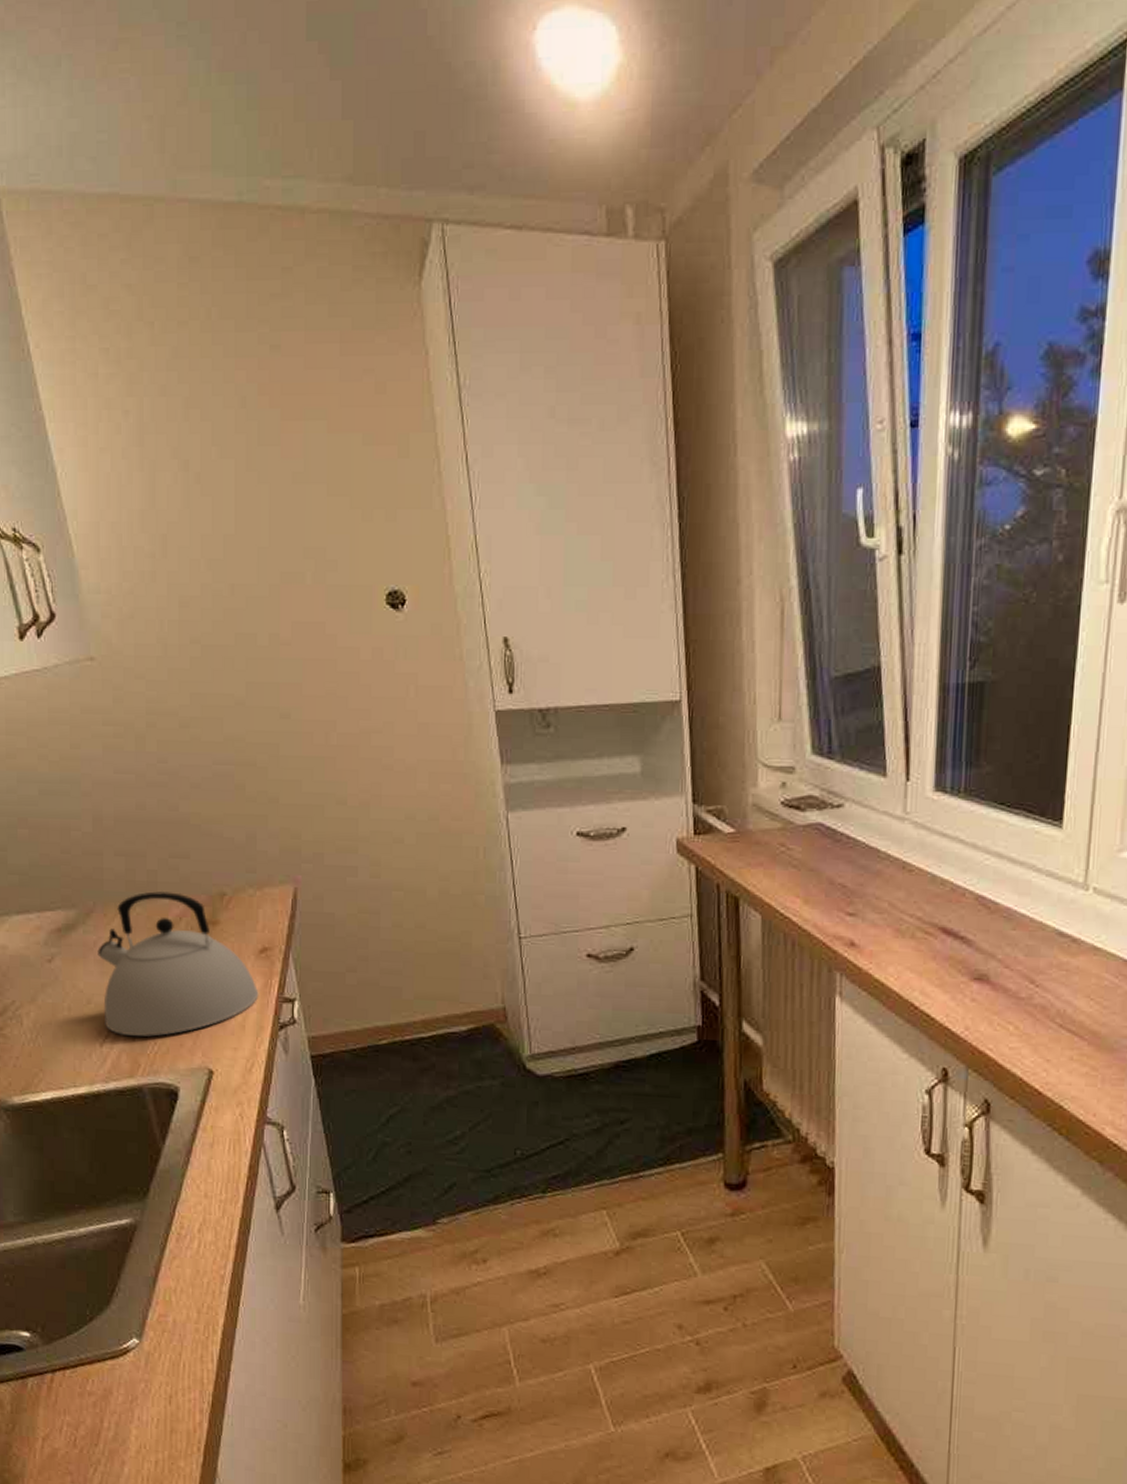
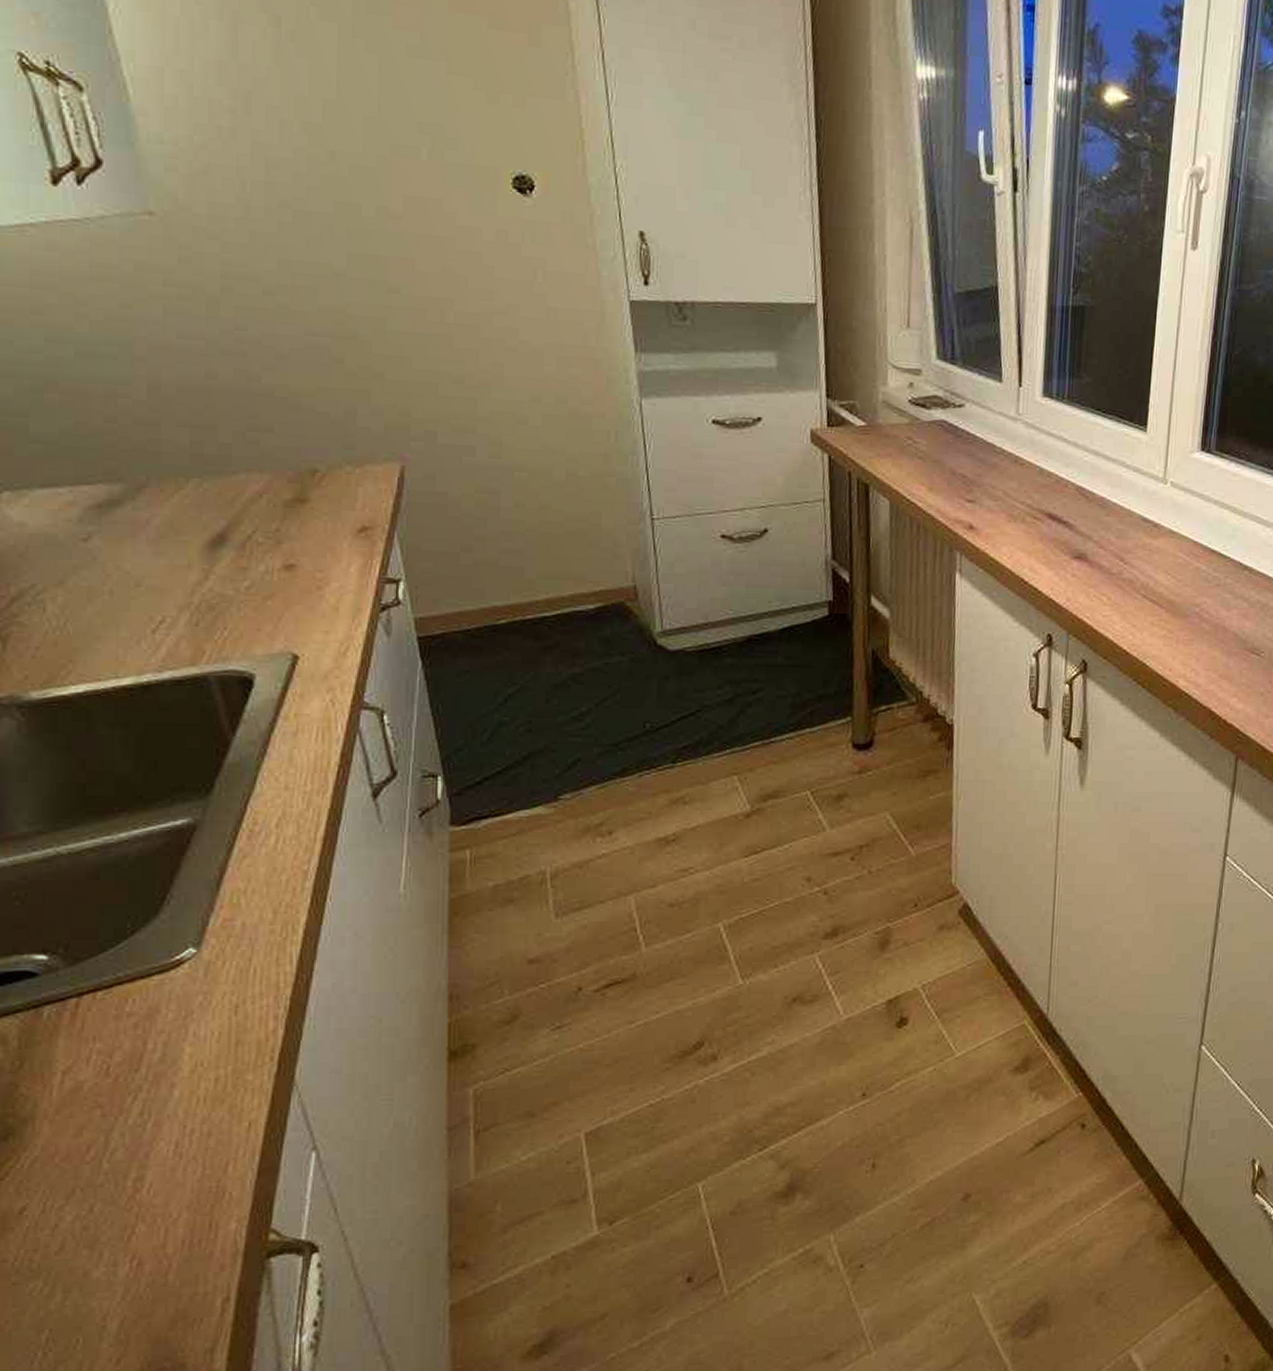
kettle: present [97,891,259,1037] -> none [151,466,357,622]

